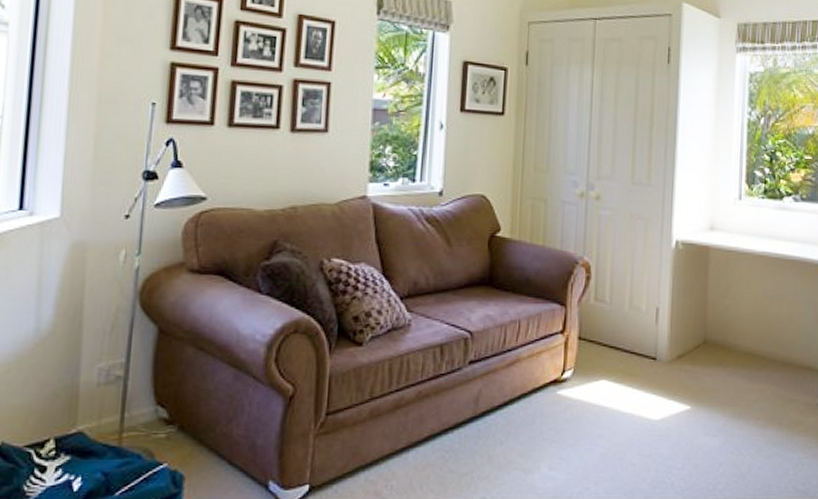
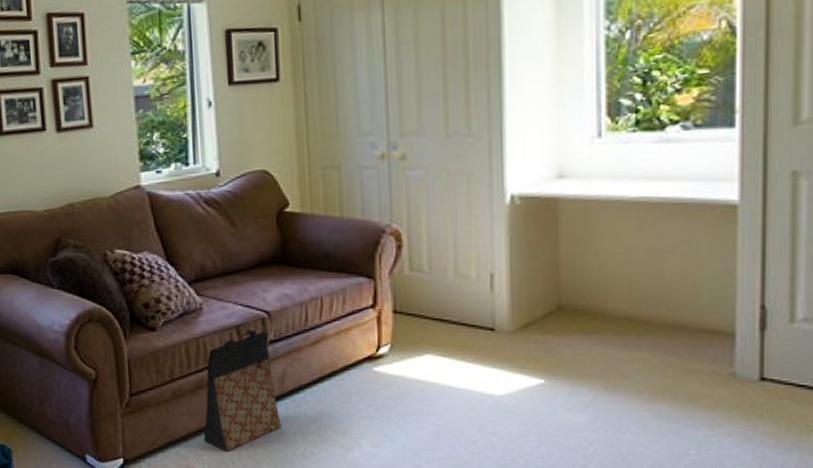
bag: none [395,349,471,476] -> present [203,329,281,451]

